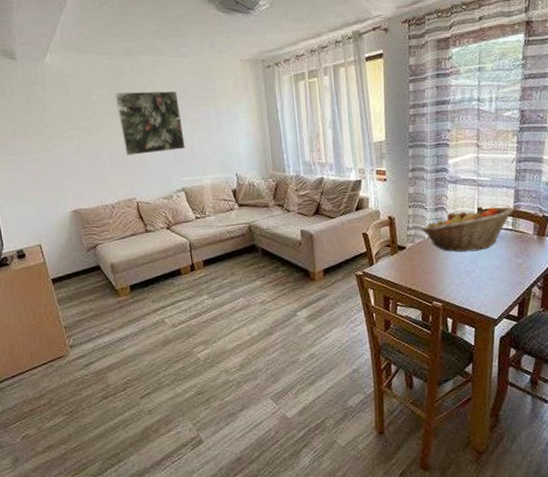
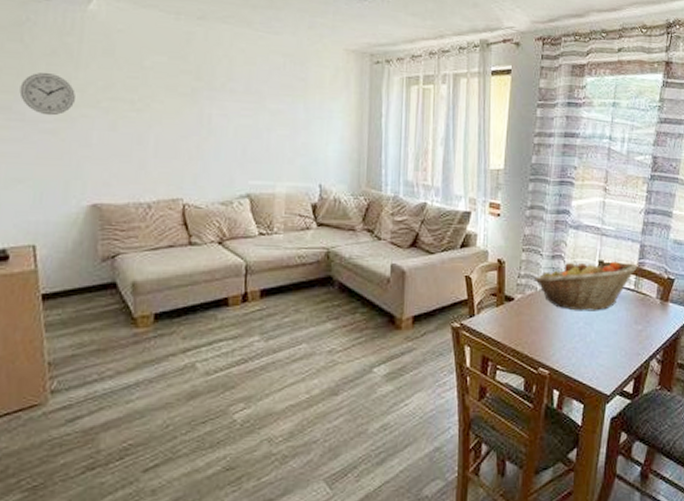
wall clock: none [10,116,48,149] -> present [19,73,75,116]
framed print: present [115,91,185,156] -> none [176,61,260,146]

